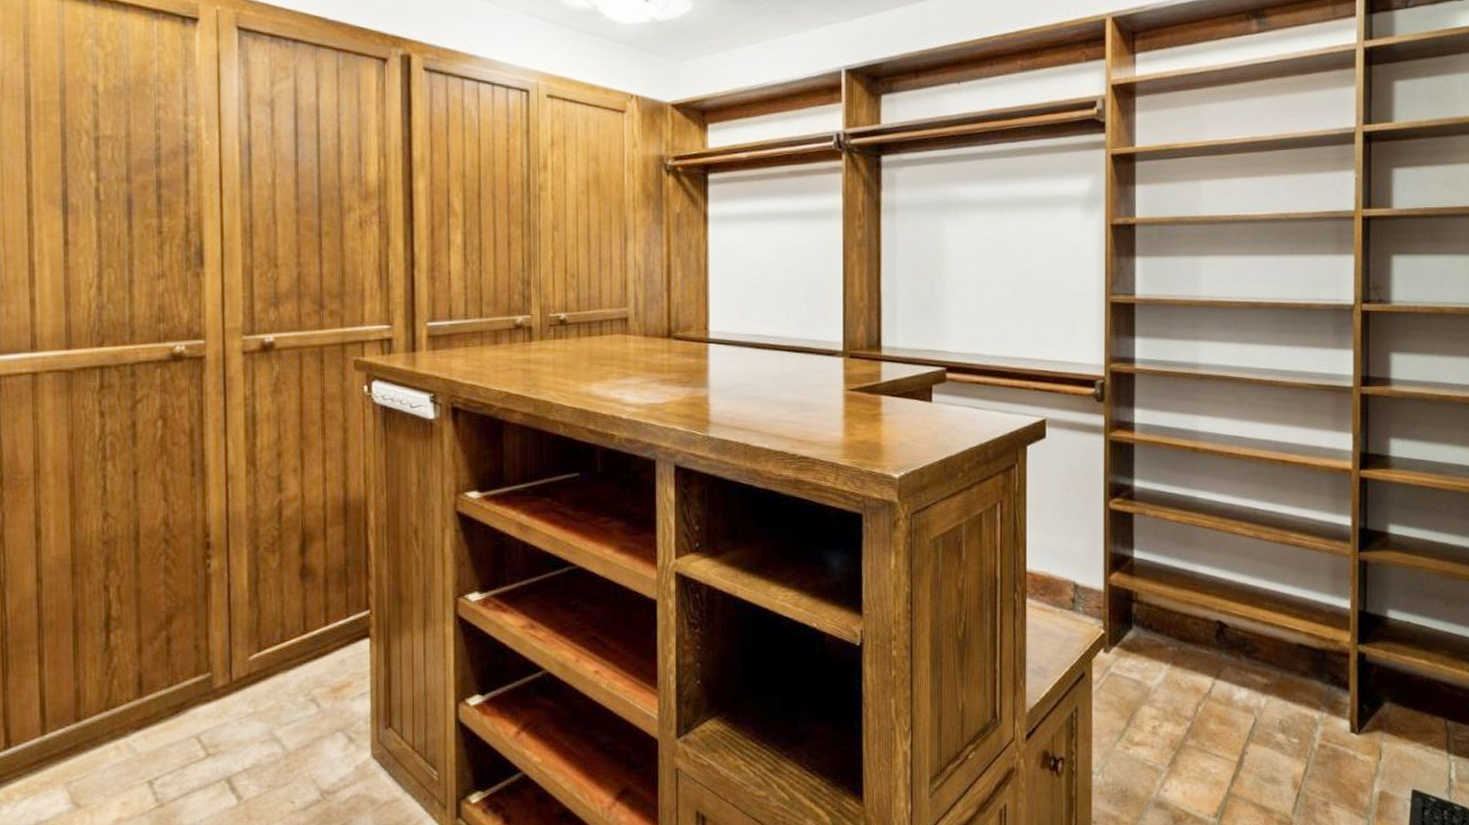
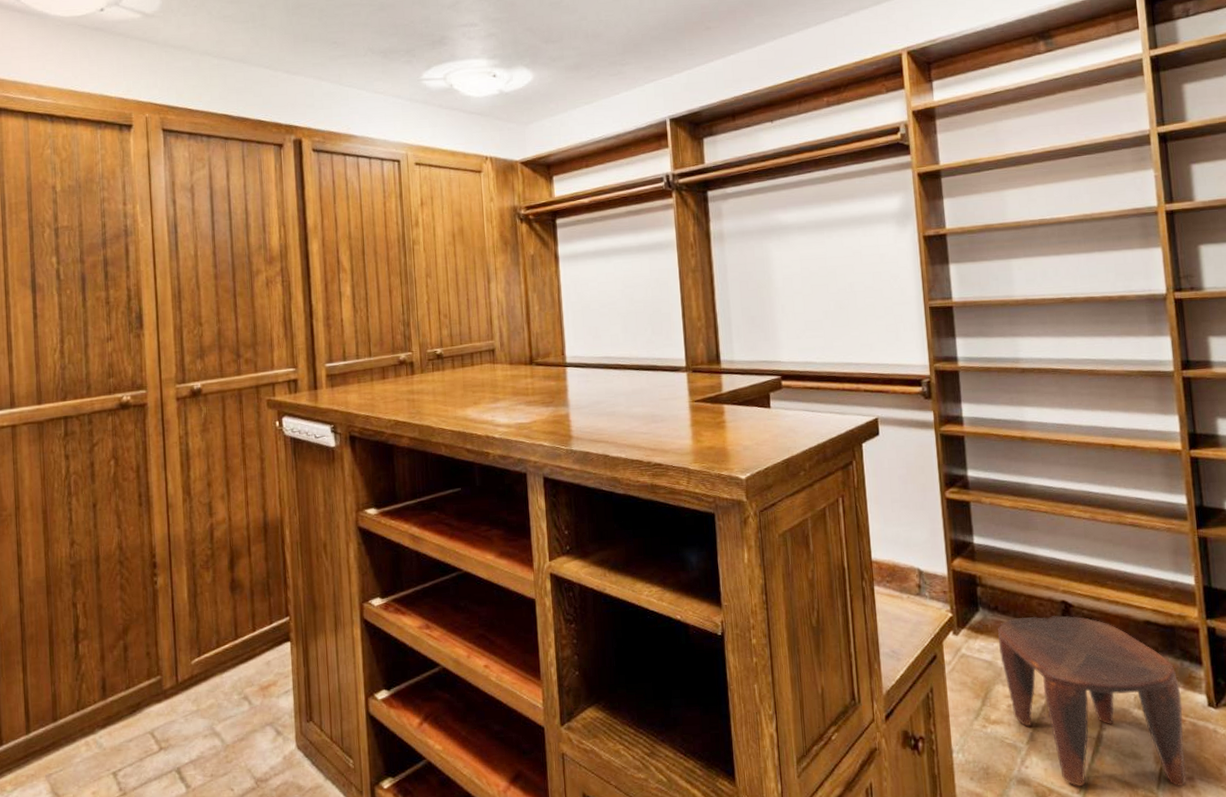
stool: none [1150,636,1326,811] -> present [998,616,1187,786]

